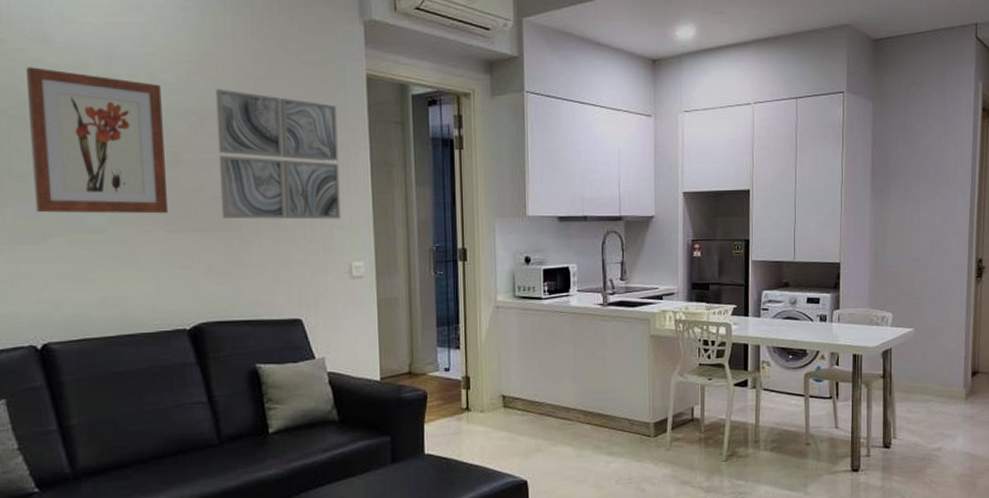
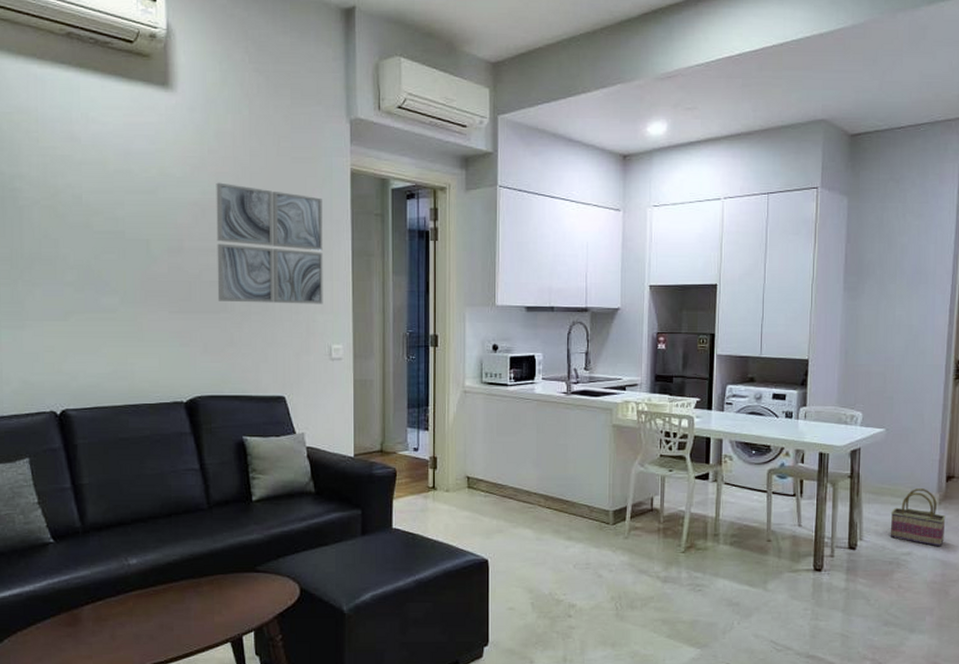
wall art: present [25,67,169,214] -> none [55,162,172,296]
basket: none [921,385,972,441] -> present [890,489,946,547]

